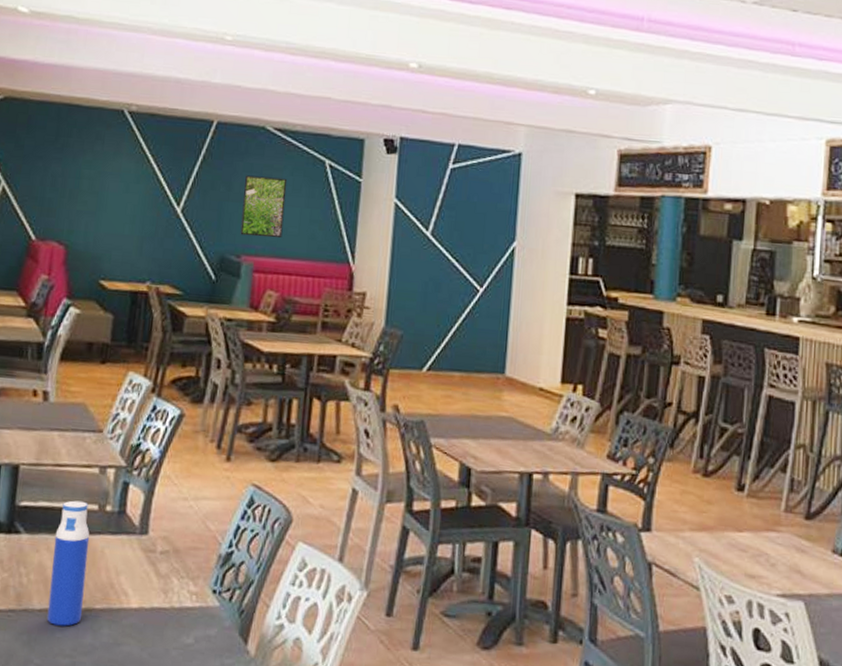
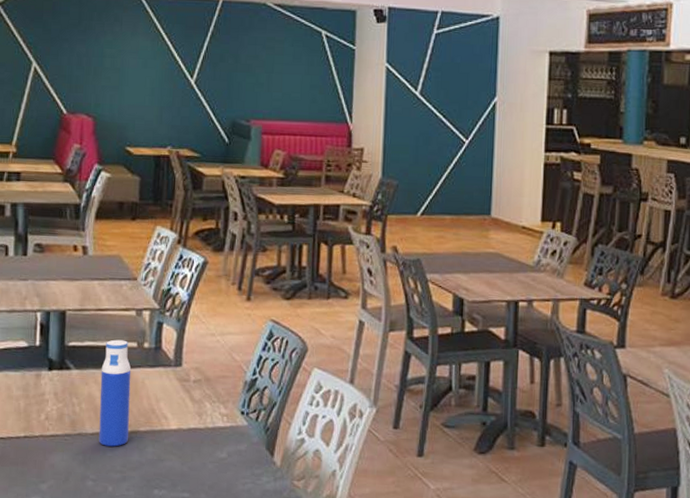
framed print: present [240,175,288,239] -> none [248,48,289,103]

